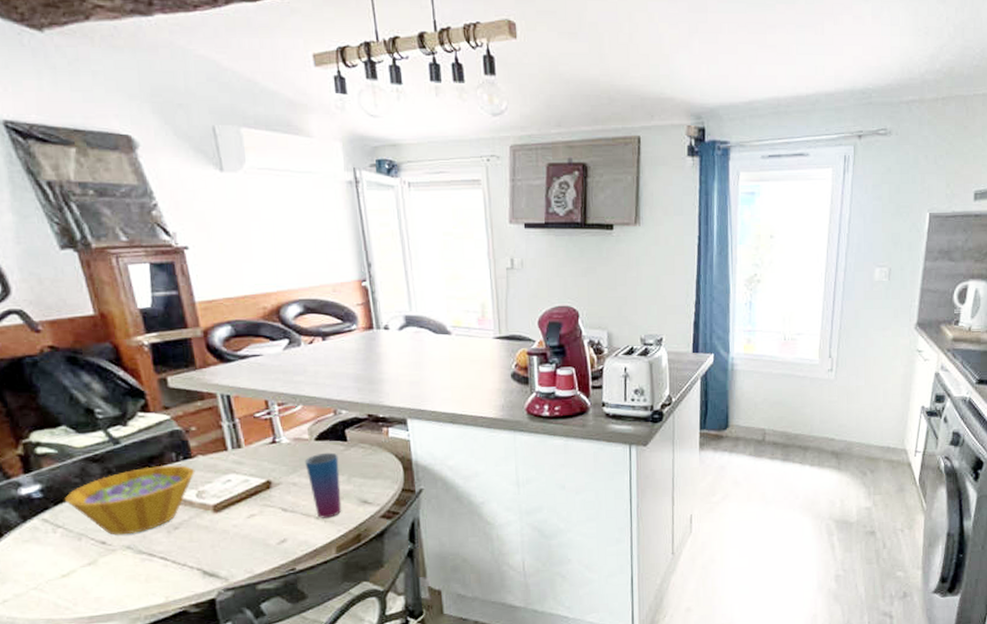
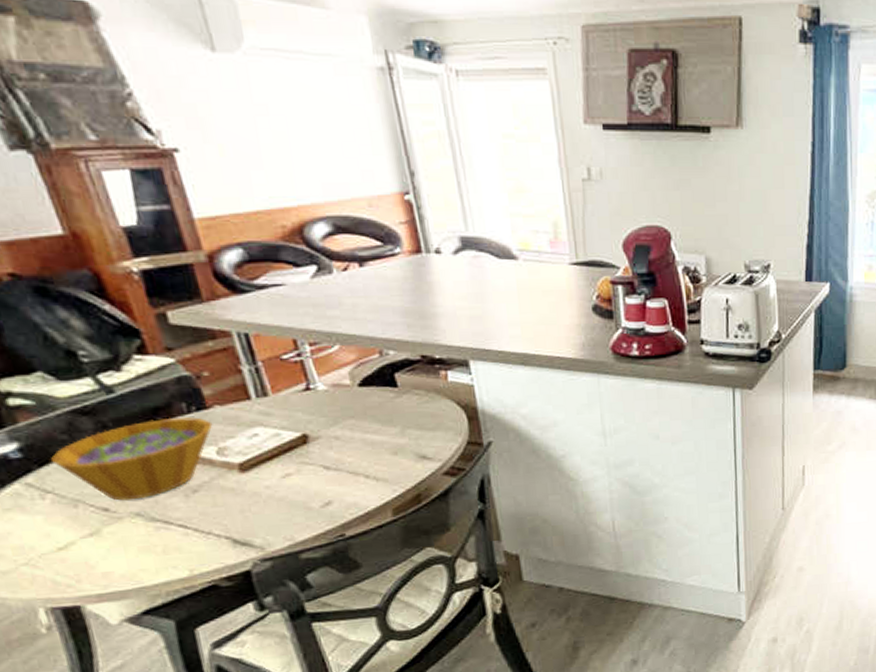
cup: present [304,452,342,518] -> none [347,400,396,477]

